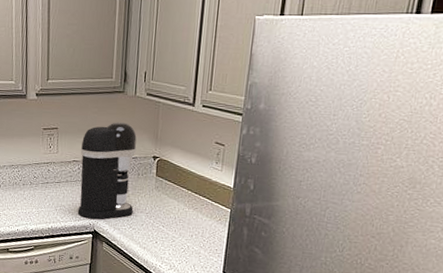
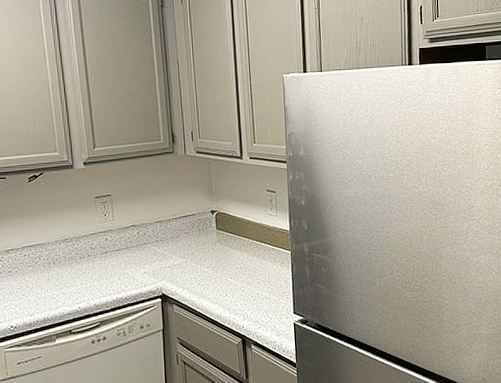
coffee maker: present [77,122,137,220] -> none [137,181,199,283]

